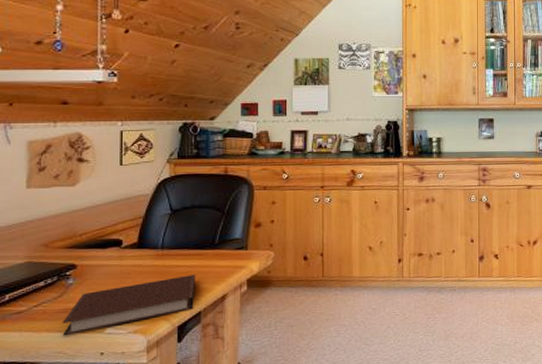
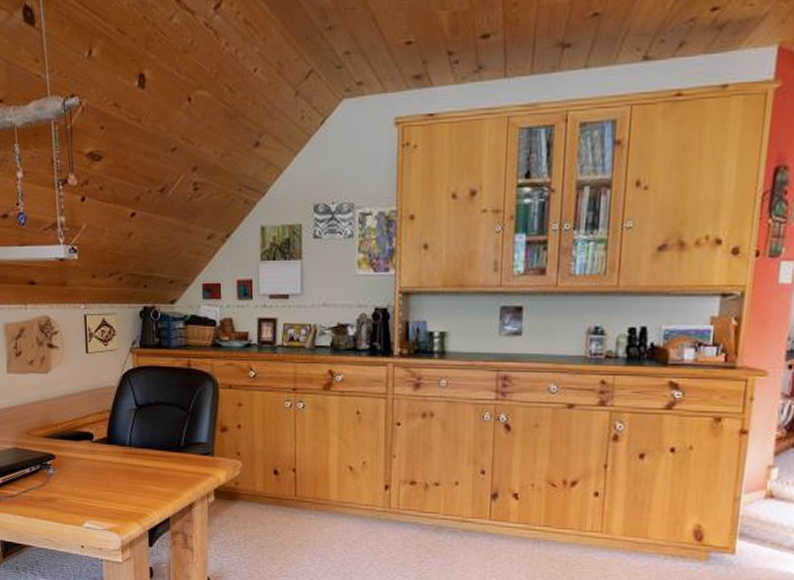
notebook: present [62,275,195,336] -> none [47,477,164,525]

